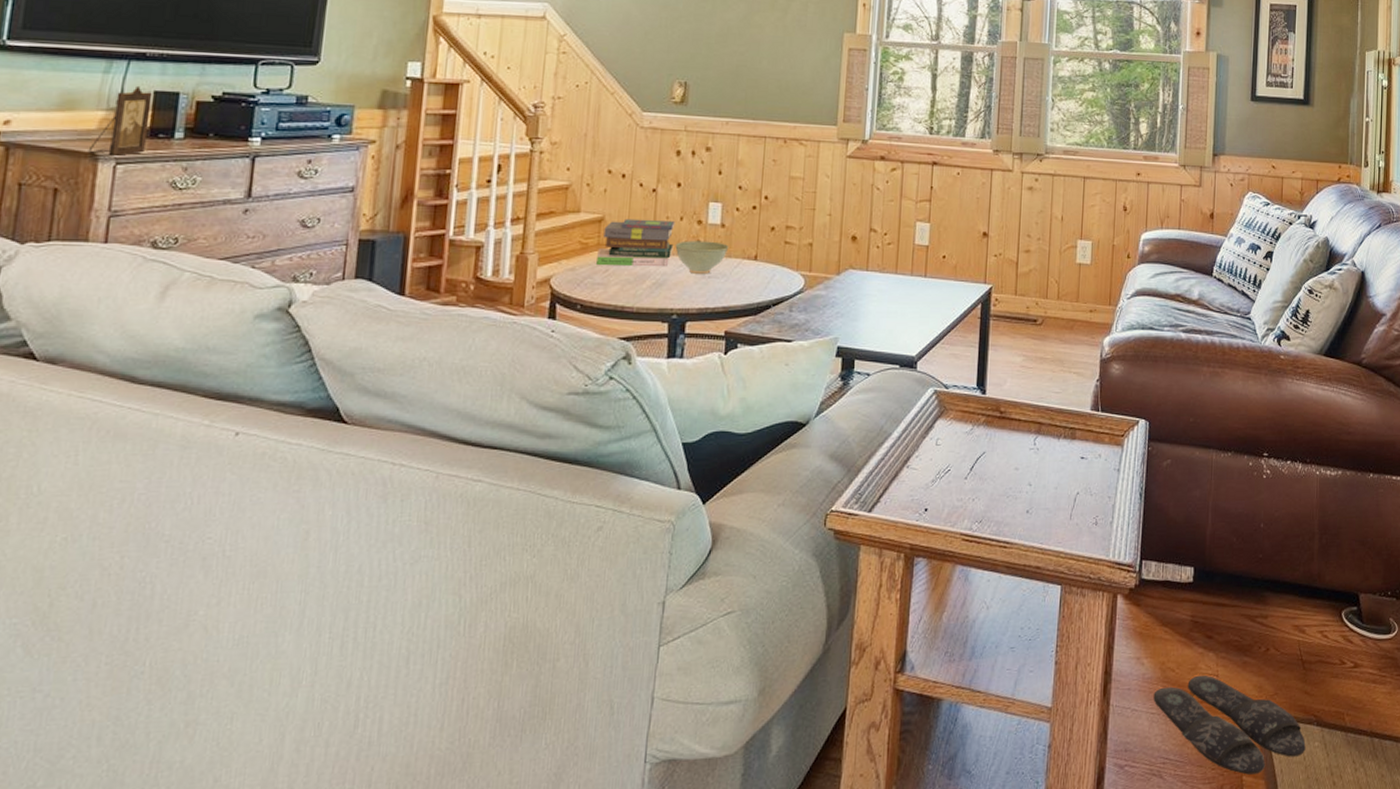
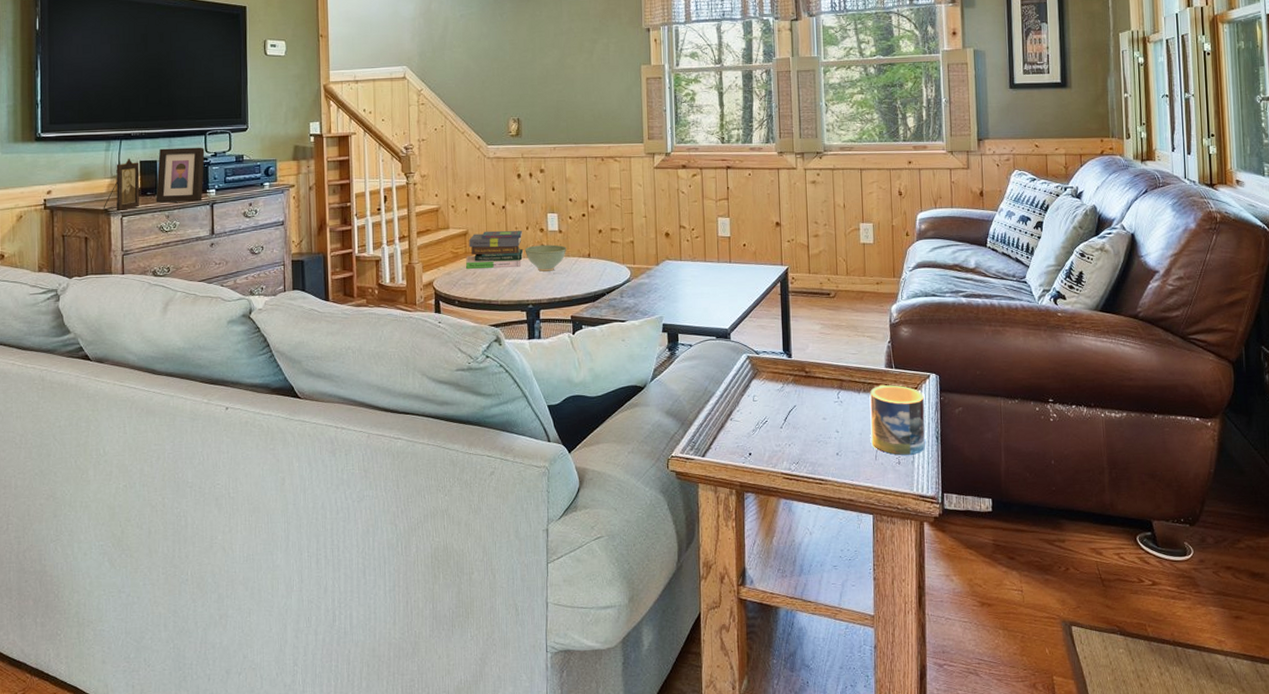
picture frame: none [170,77,253,152] -> present [156,147,205,203]
mug: none [1067,430,1130,515] -> present [870,384,926,455]
slippers: present [1153,674,1306,775] -> none [964,590,1111,675]

